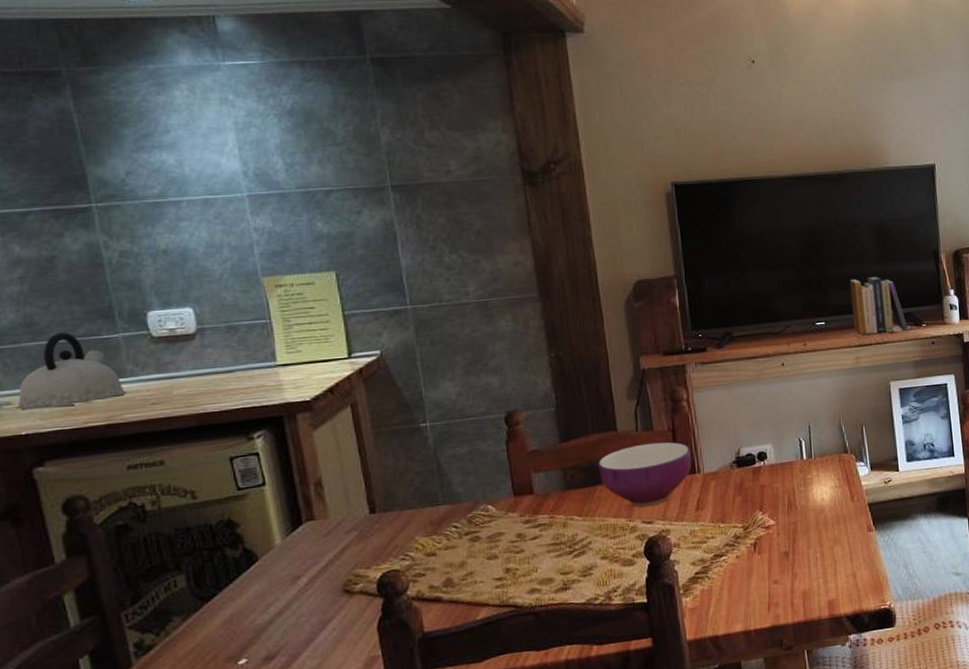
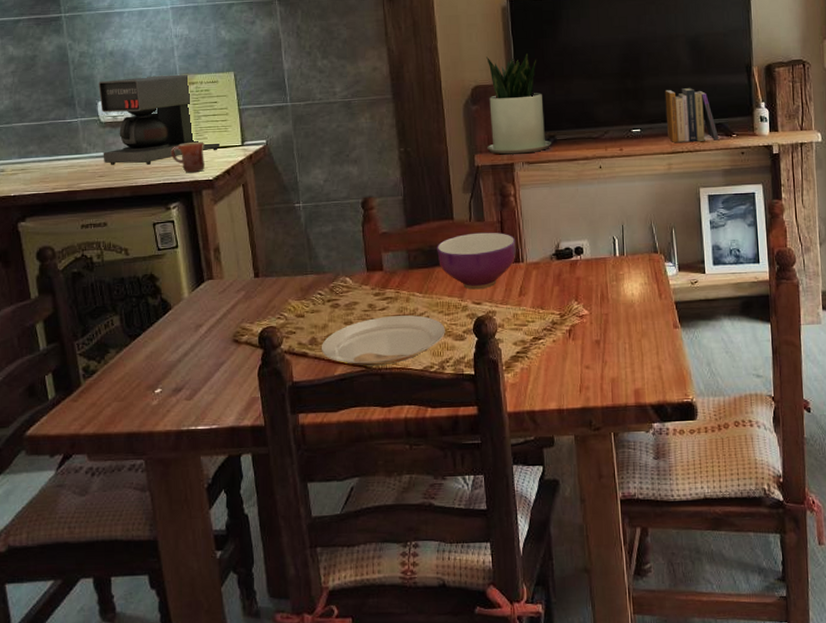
kettle: present [17,332,126,410] -> none [8,116,82,176]
coffee maker: none [147,273,320,389] -> present [98,73,221,166]
mug: none [252,356,299,394] -> present [170,142,204,172]
plate: none [458,541,611,606] -> present [321,315,445,367]
planter: none [650,243,727,356] -> present [486,53,551,155]

